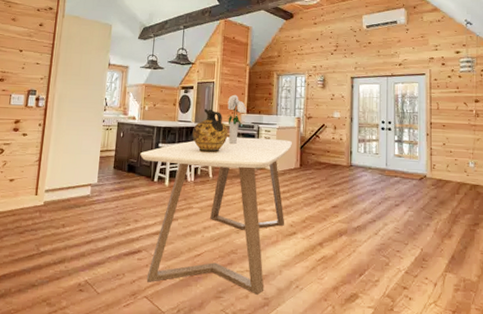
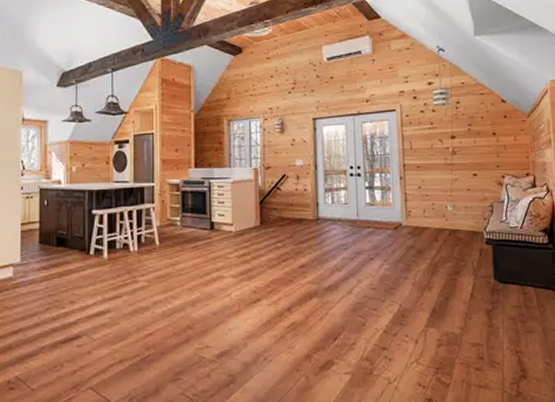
dining table: present [140,136,292,295] -> none [70,195,250,372]
ceramic jug: present [192,109,228,153] -> none [132,165,174,217]
bouquet: present [227,94,247,145] -> none [171,146,194,205]

